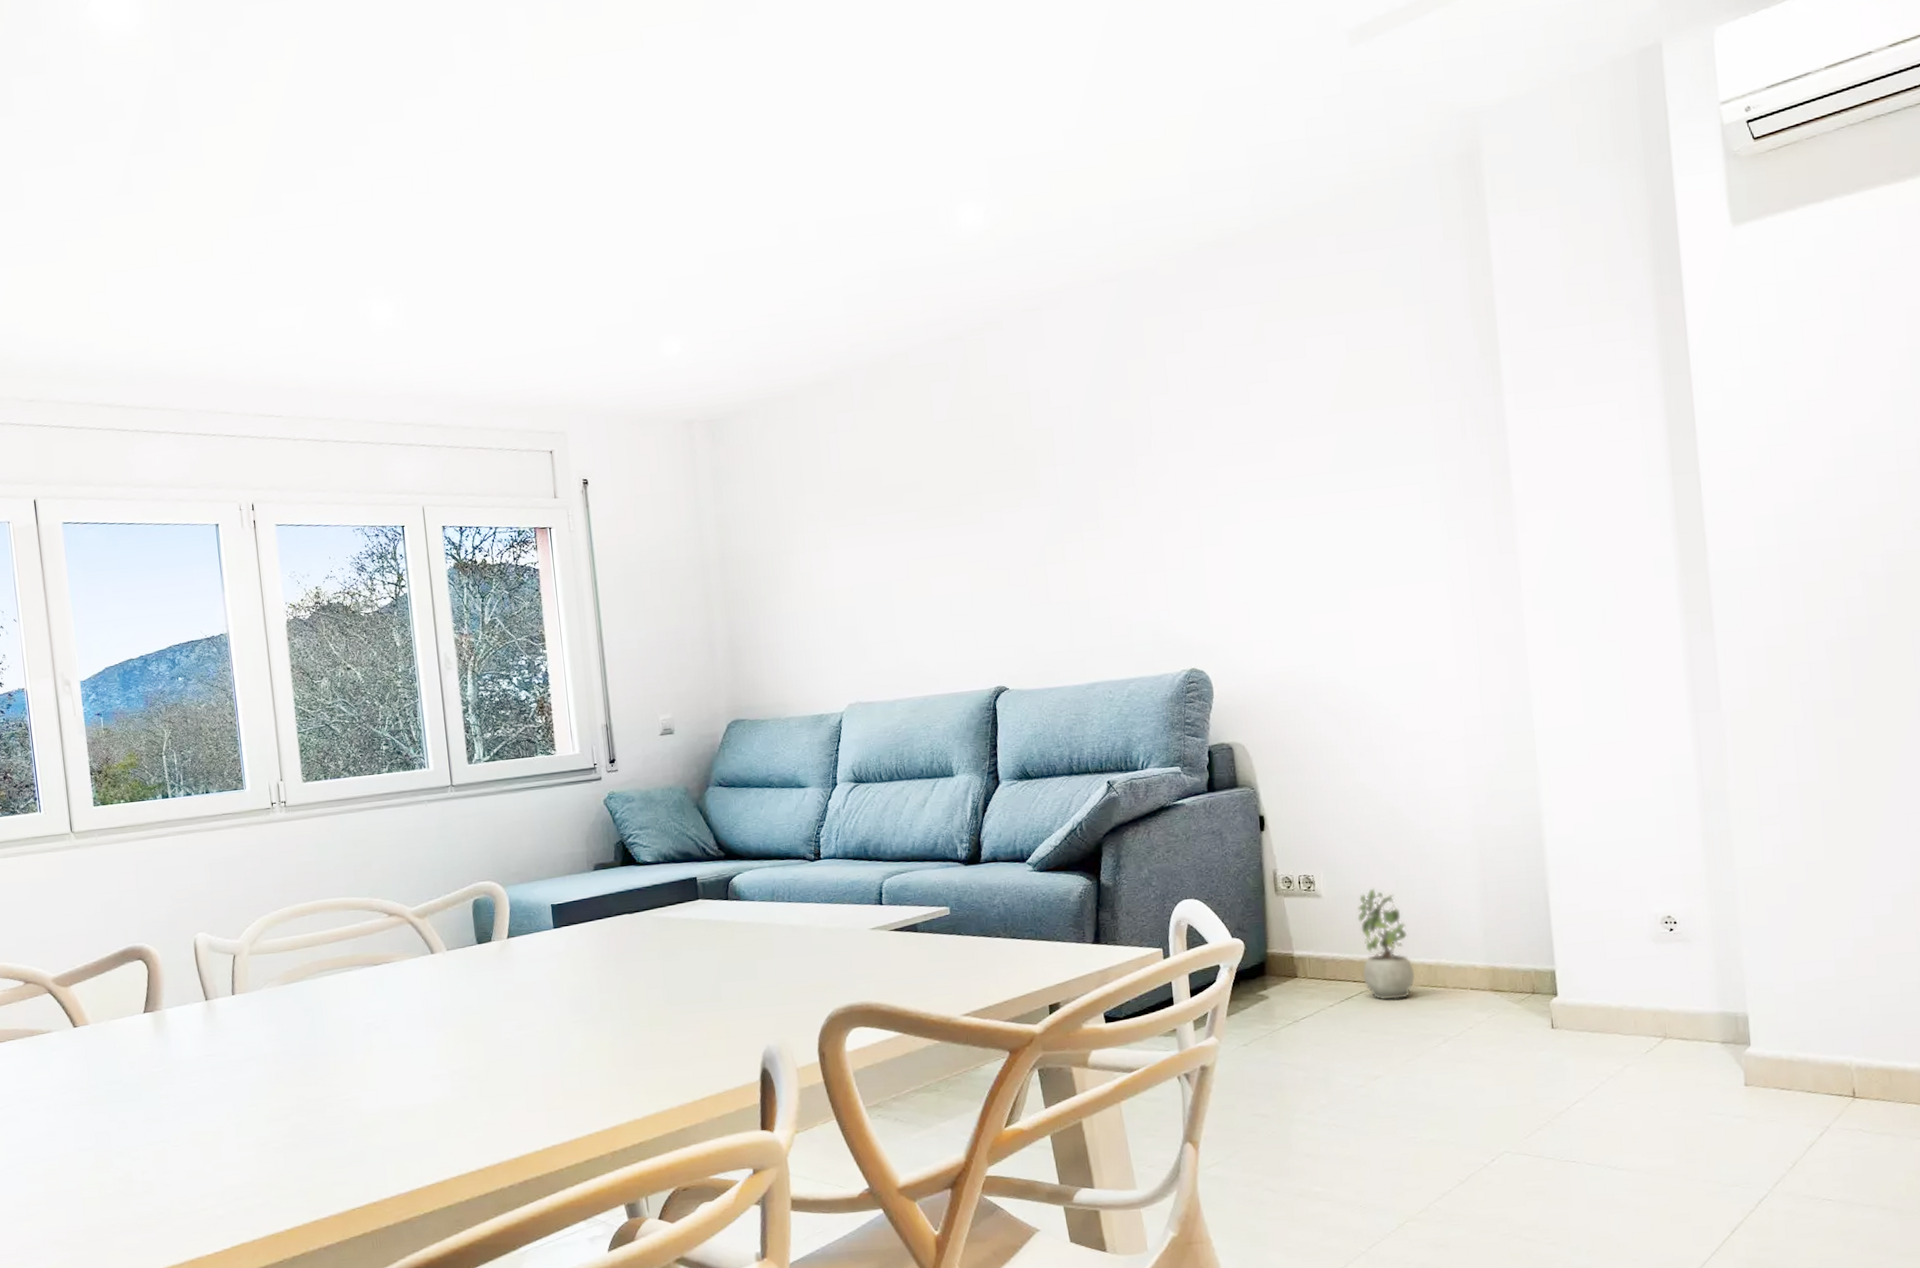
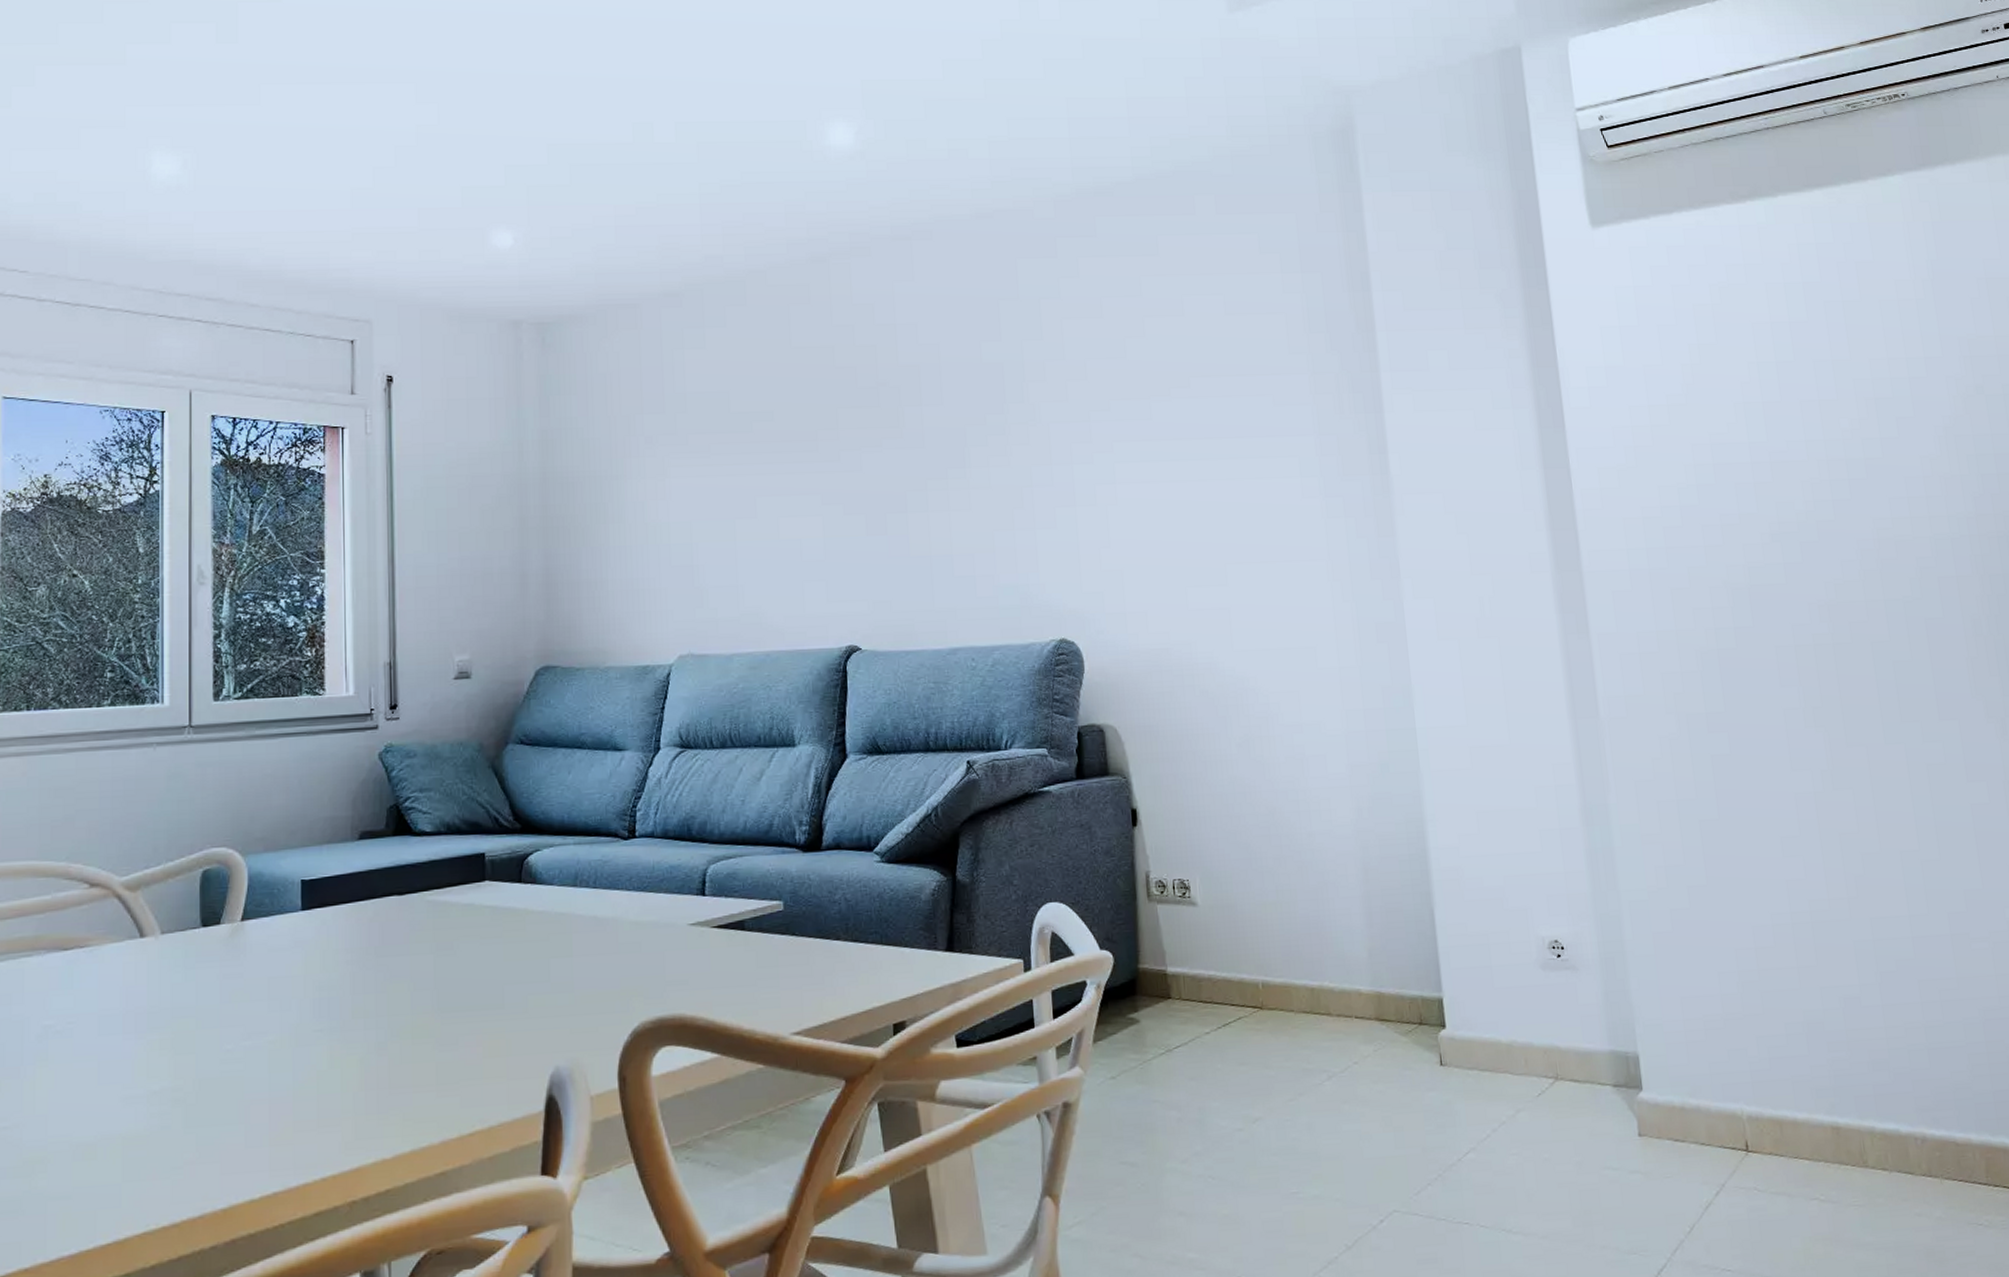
potted plant: present [1357,888,1416,1000] -> none [1235,897,1298,1029]

